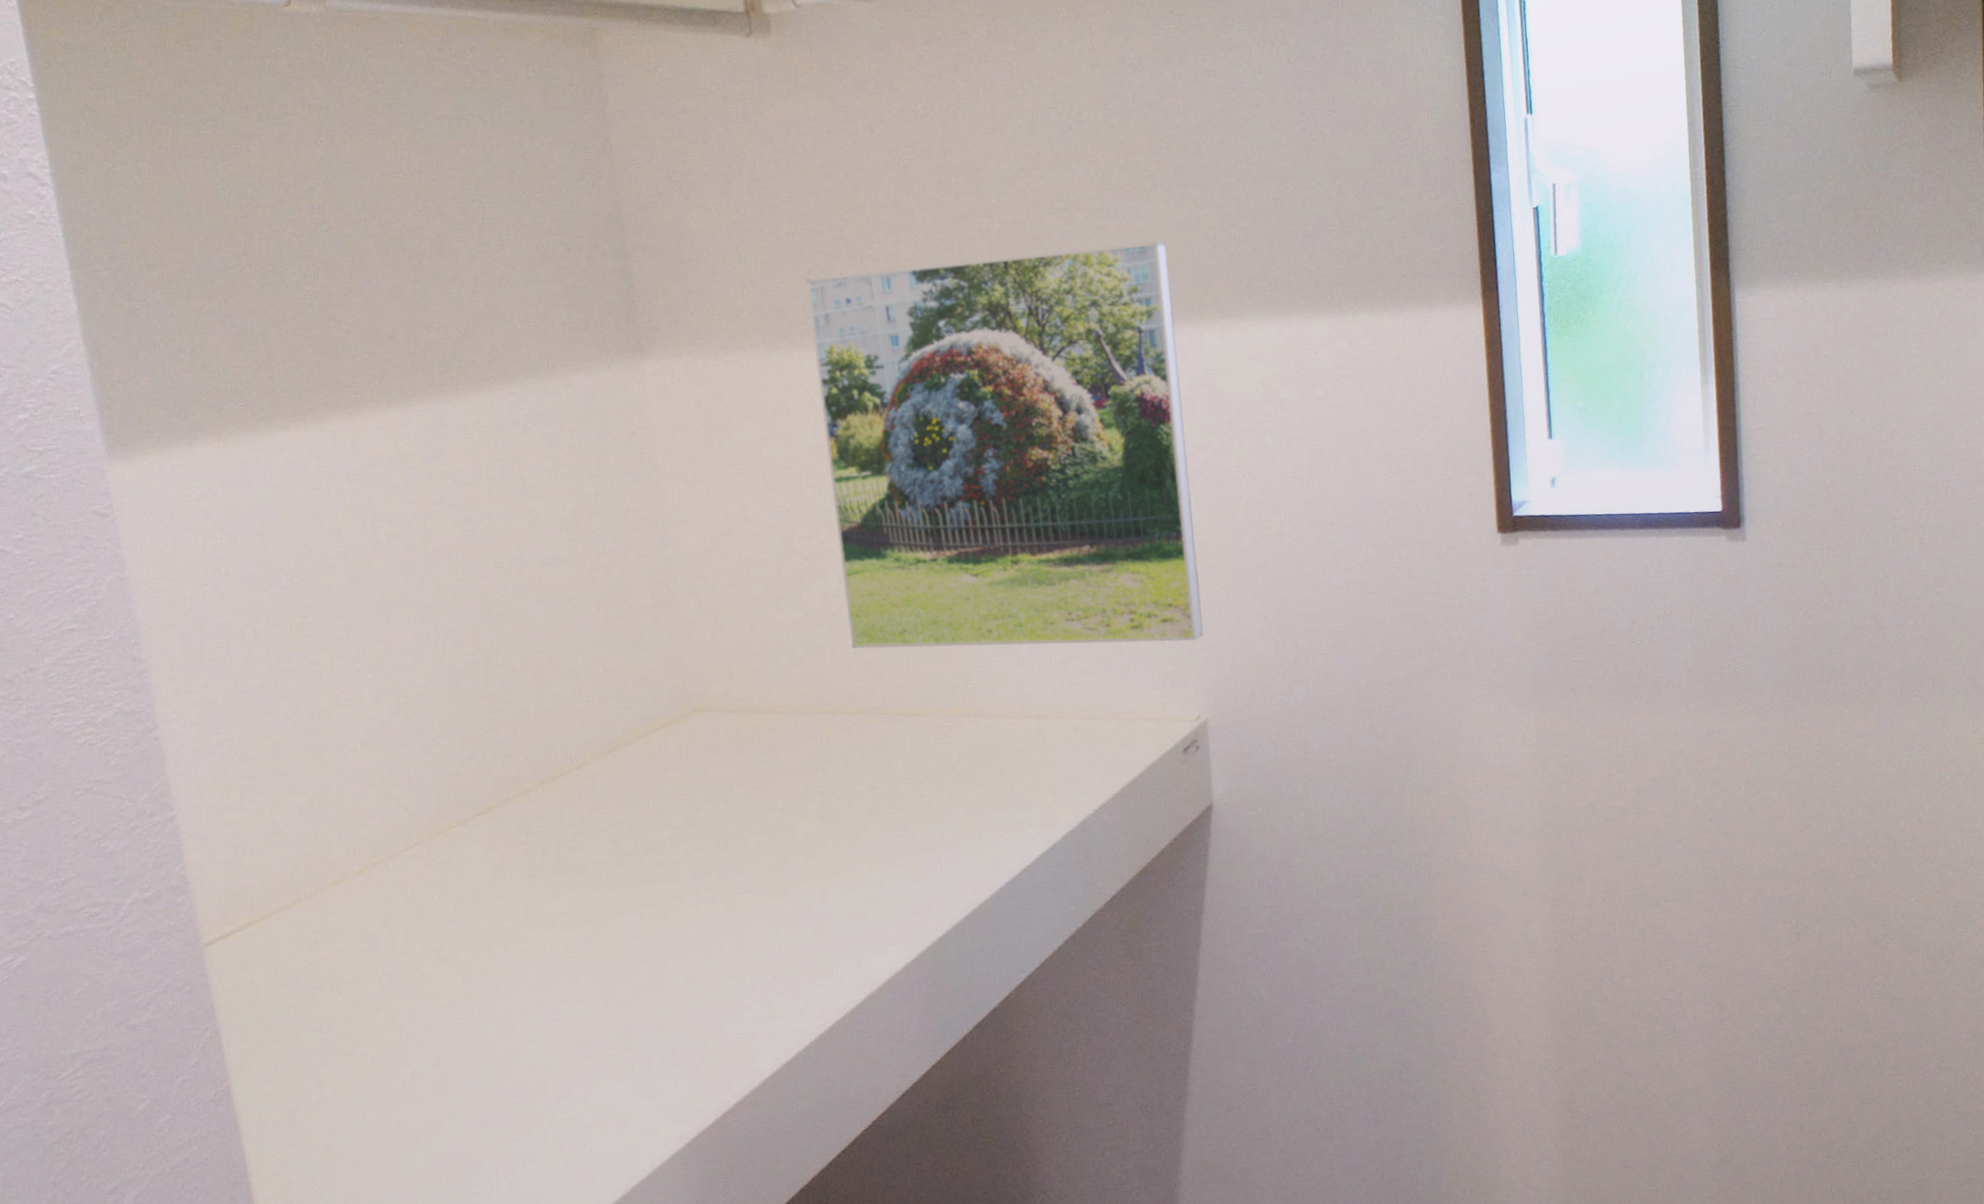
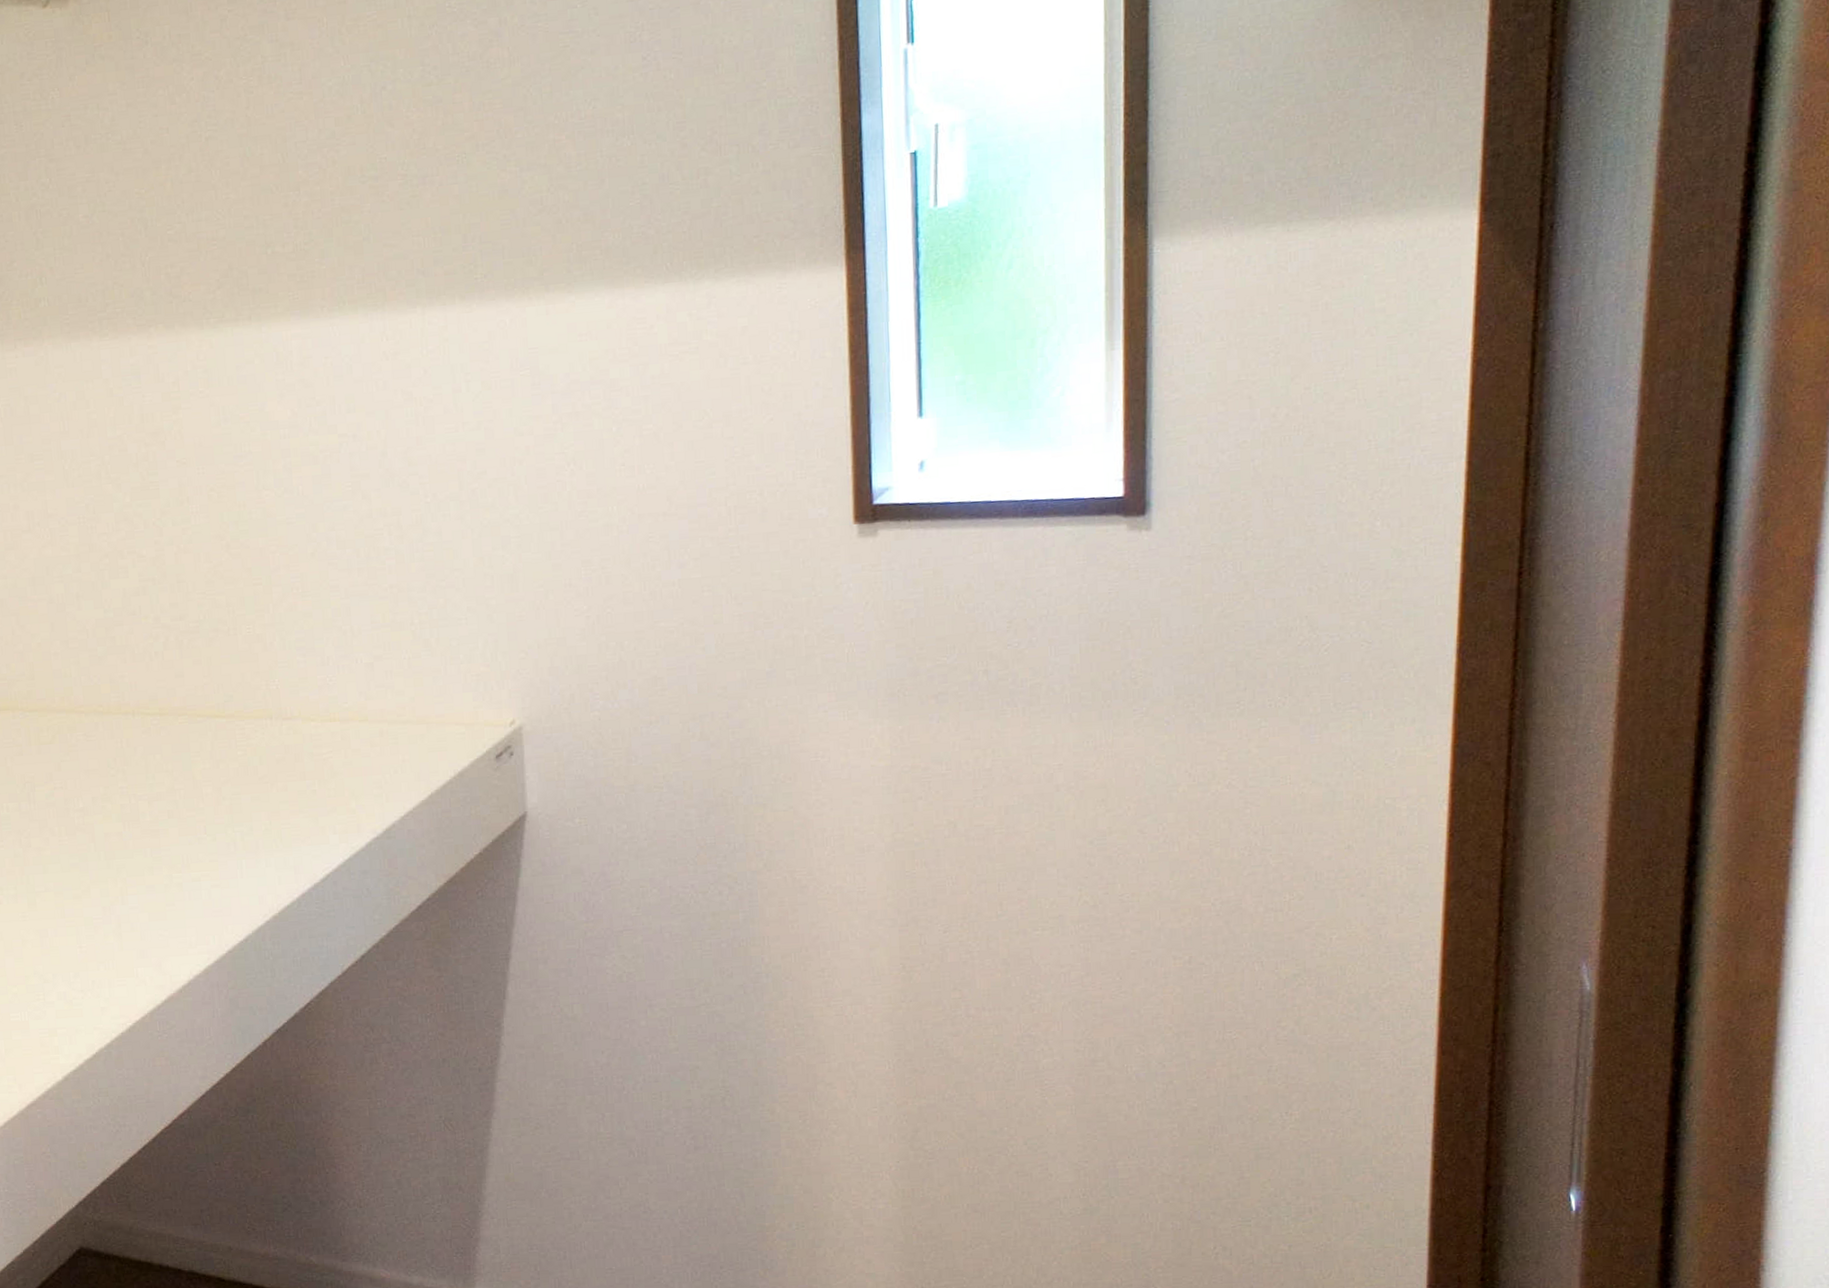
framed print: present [806,240,1203,650] -> none [105,208,520,649]

